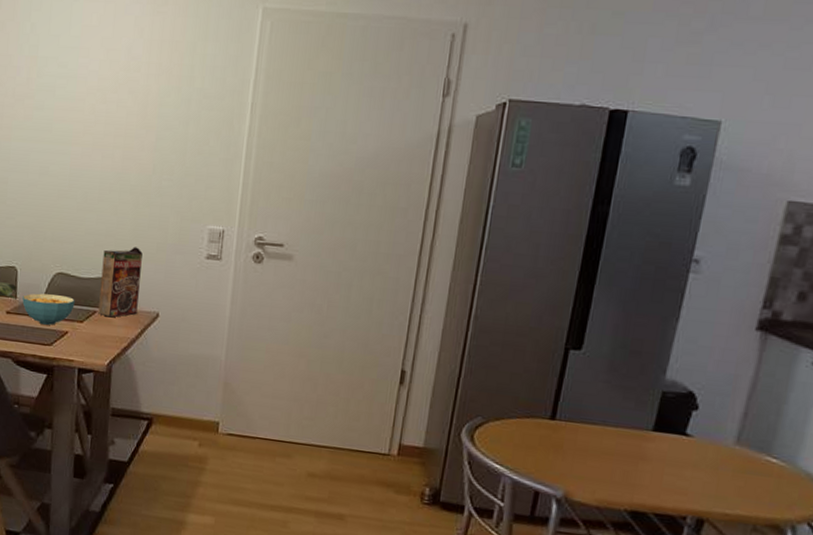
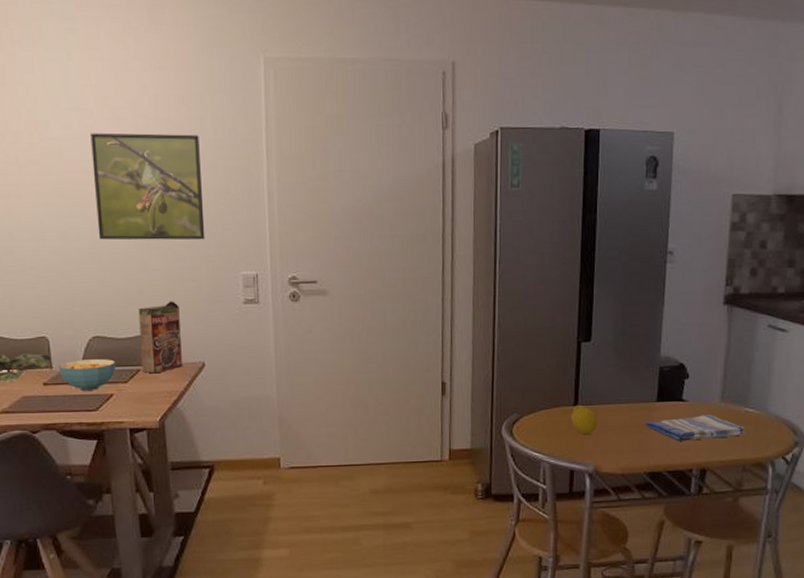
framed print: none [77,72,187,189] -> present [90,132,205,240]
fruit: none [544,419,577,456] -> present [571,404,598,435]
dish towel: none [633,452,763,488] -> present [645,415,746,441]

